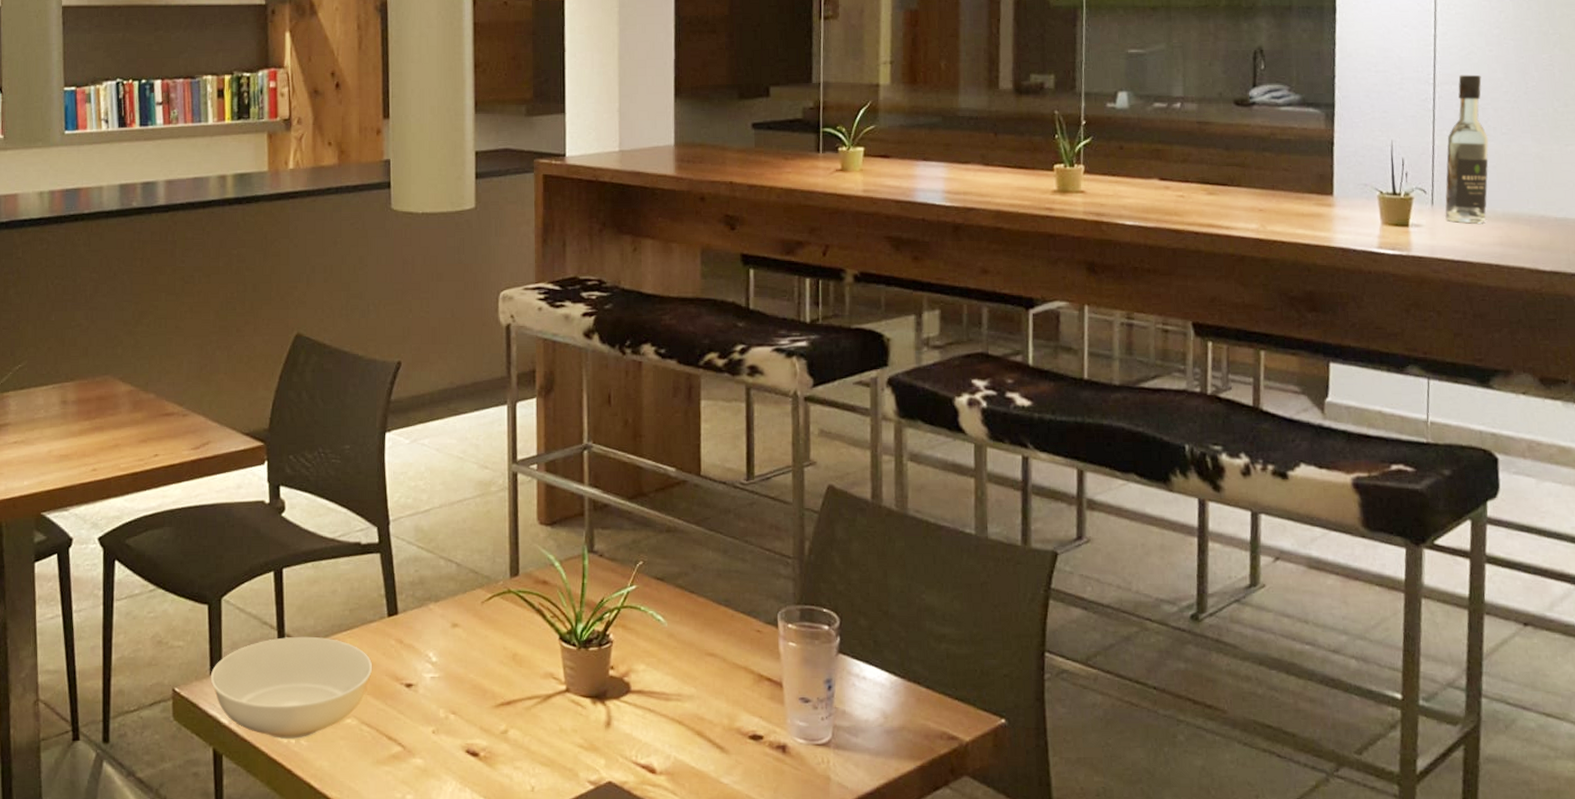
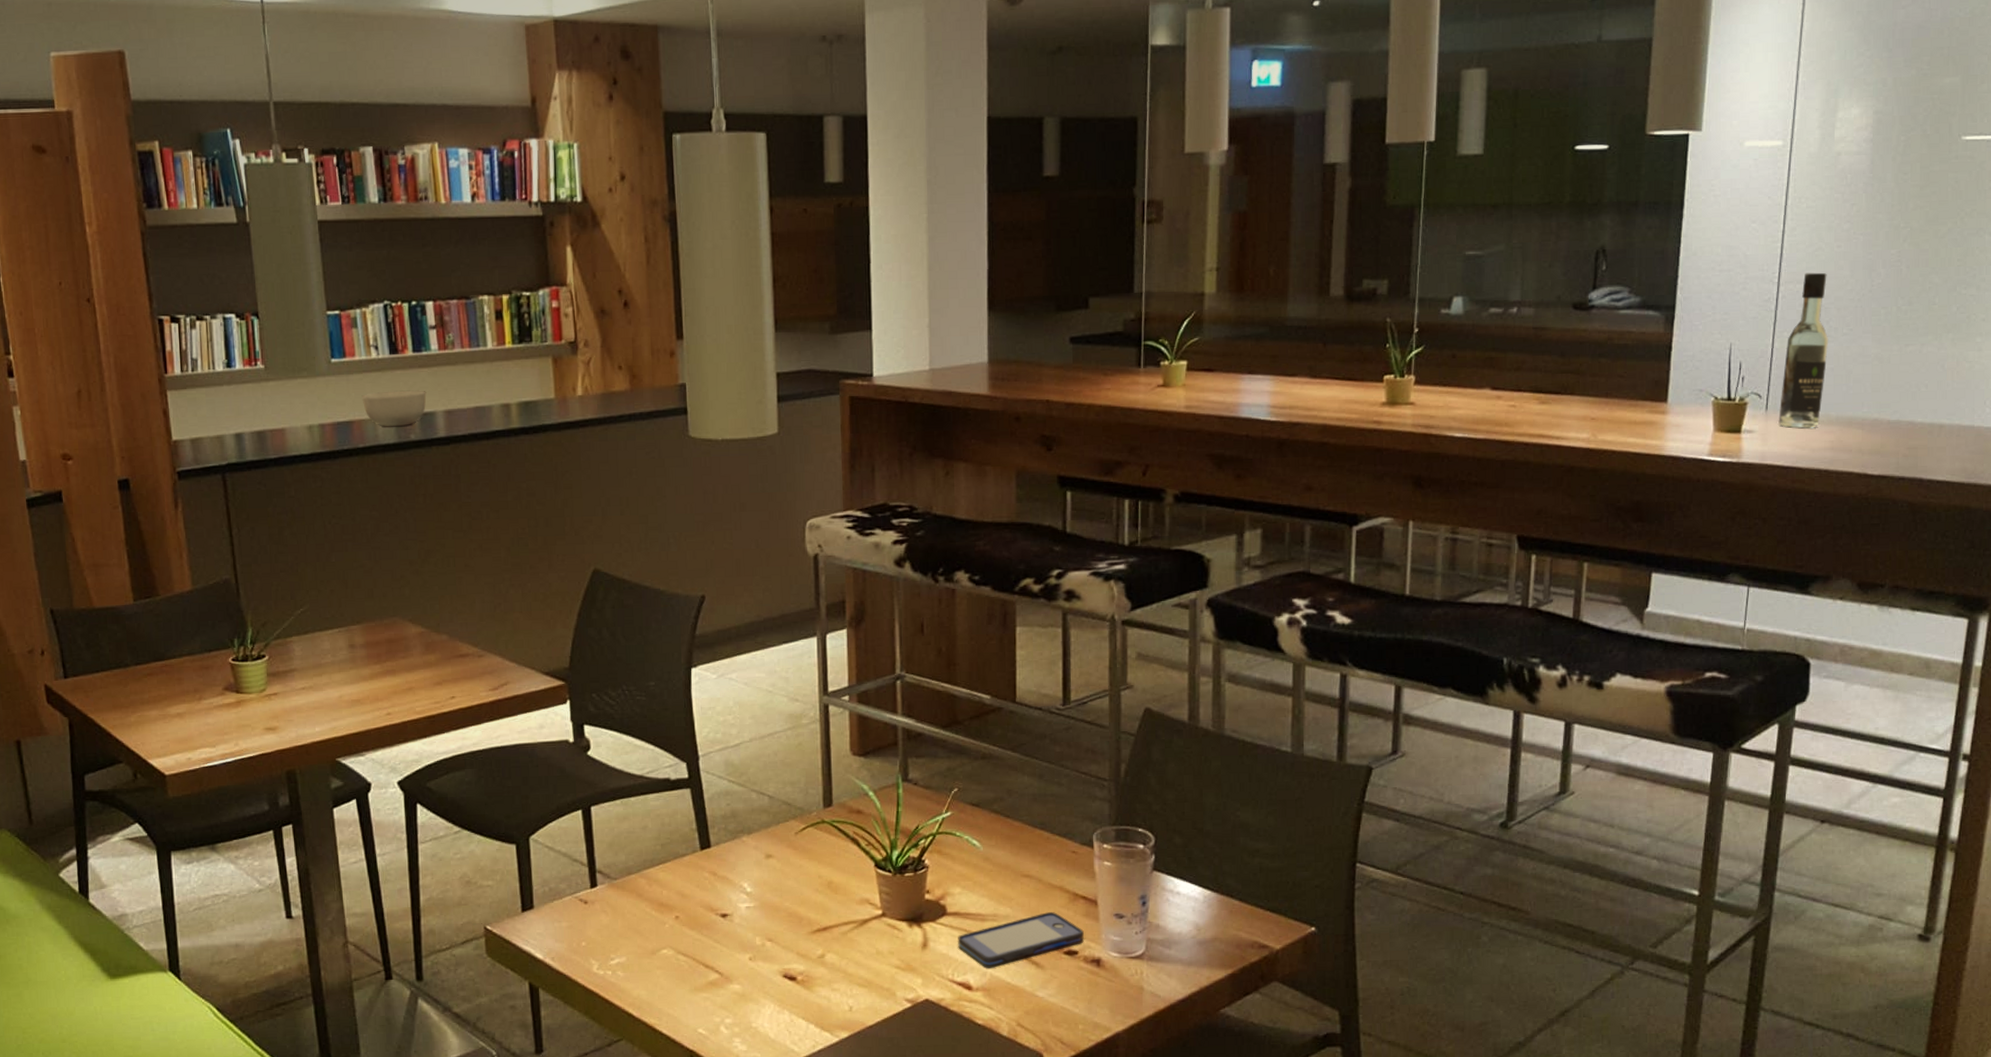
bowl: none [90,161,150,196] -> present [361,390,427,428]
bowl: present [210,636,373,739] -> none [522,871,687,970]
mobile phone: none [642,693,769,751] -> present [958,912,1084,968]

